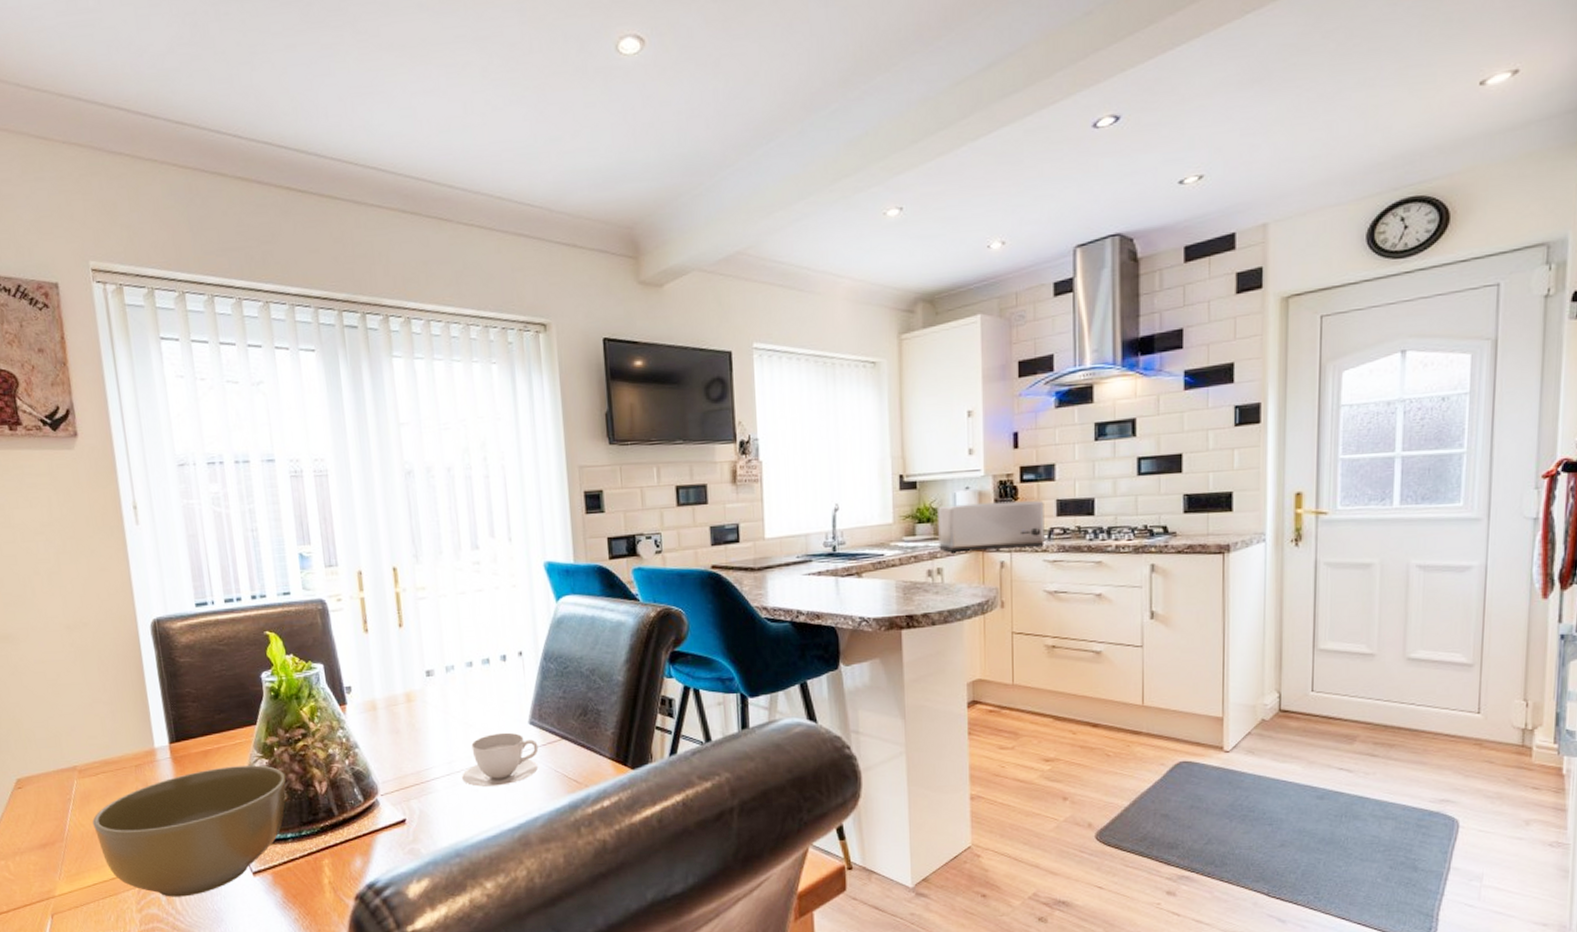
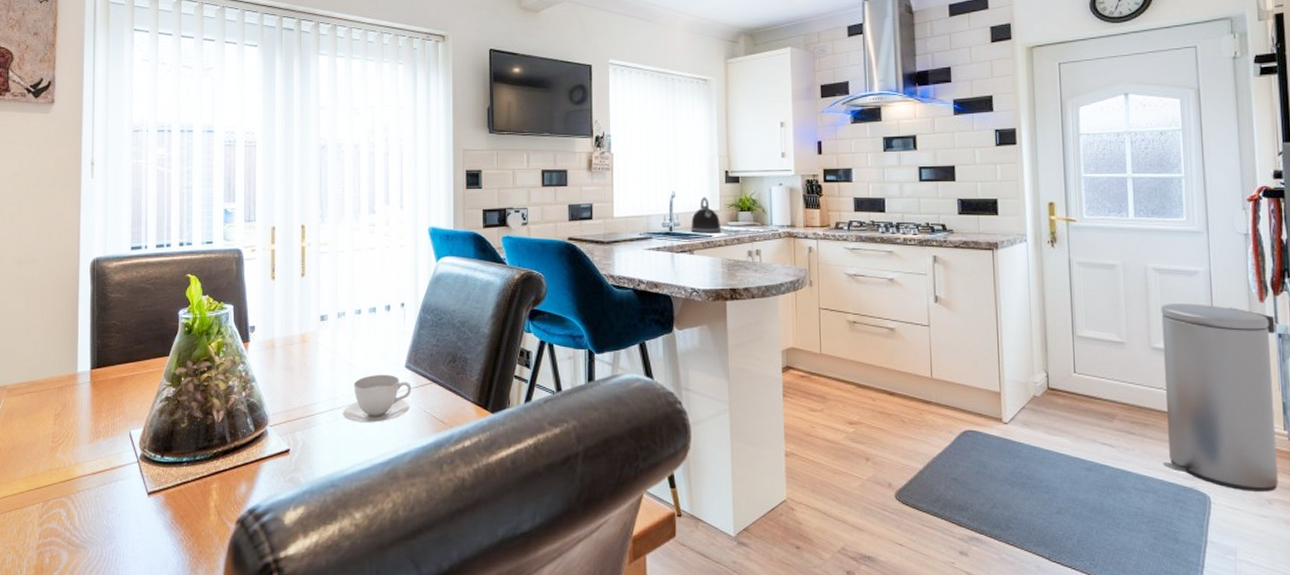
bowl: present [92,765,287,897] -> none [12,393,189,513]
kettle: none [857,508,896,553] -> present [690,197,722,233]
toaster: present [938,500,1045,553] -> none [756,197,845,238]
pedal bin: none [1408,604,1559,813] -> present [1161,303,1278,492]

